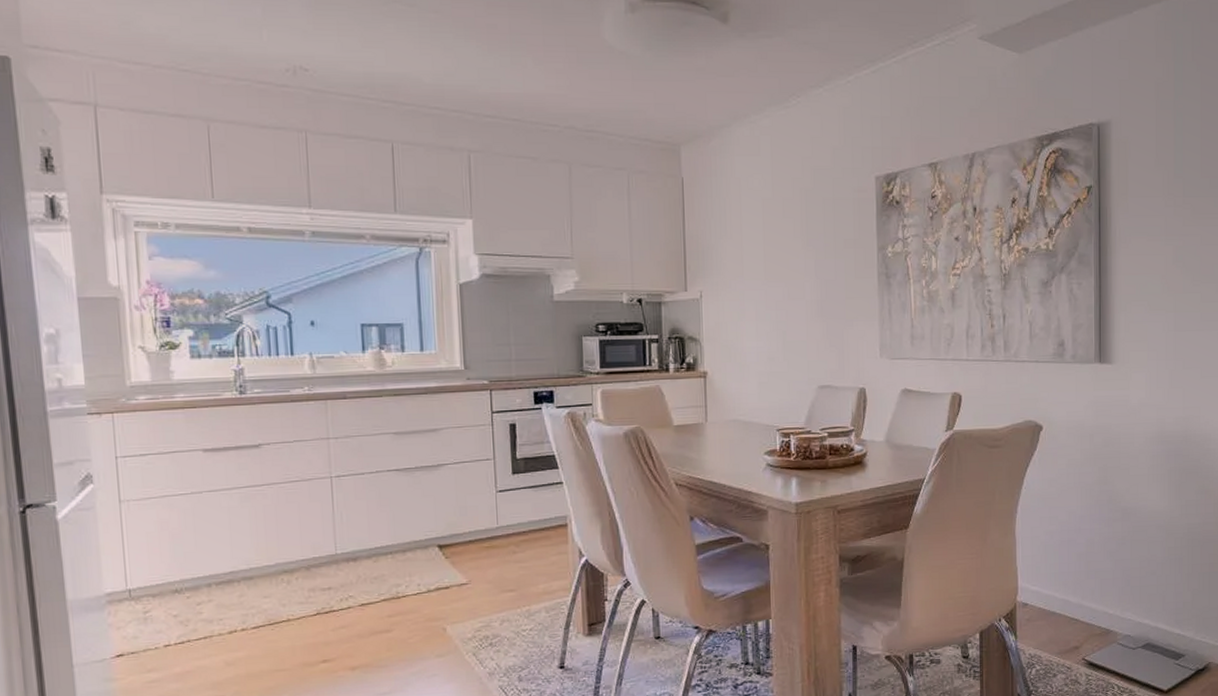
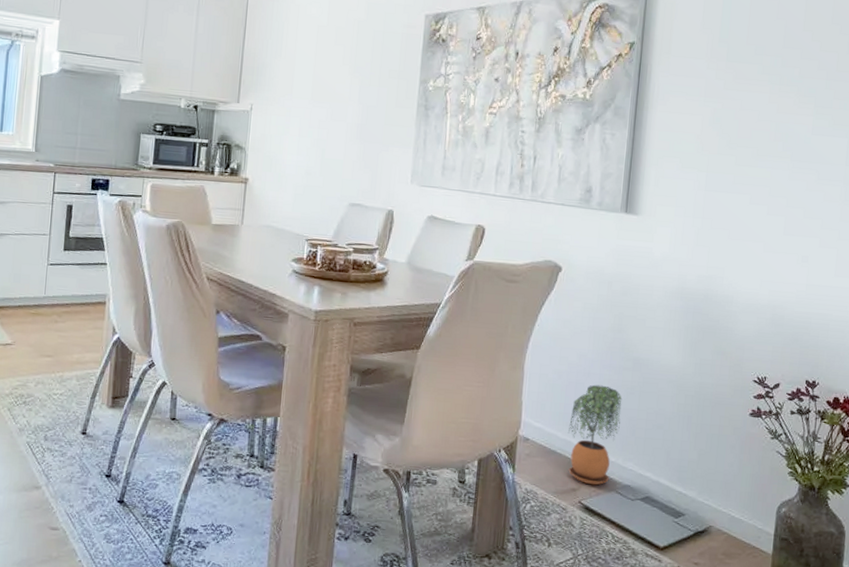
potted plant: none [1065,539,1115,641] -> present [568,384,622,486]

